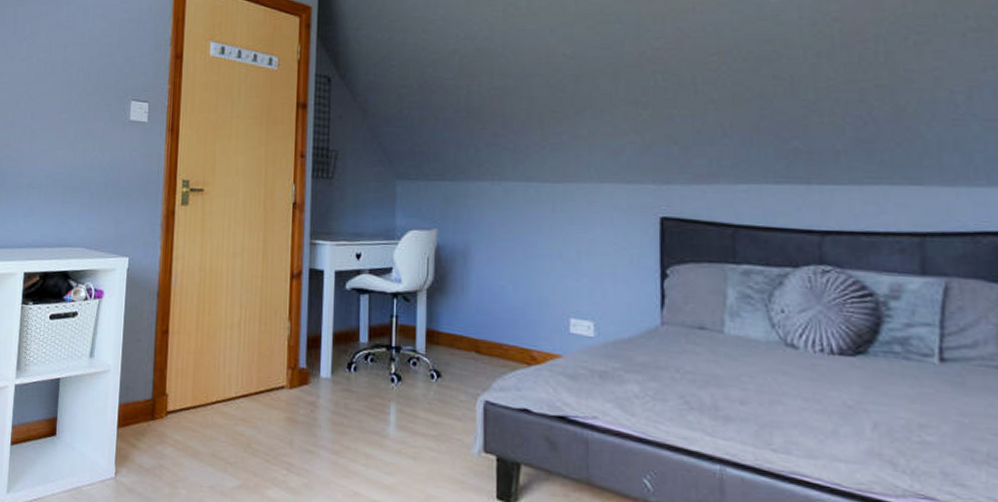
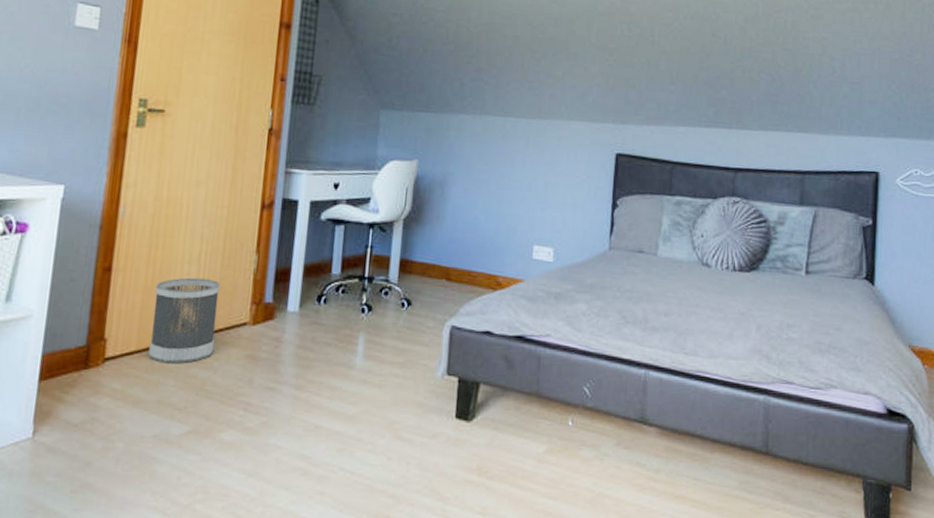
wastebasket: none [202,341,259,421] -> present [148,277,220,364]

